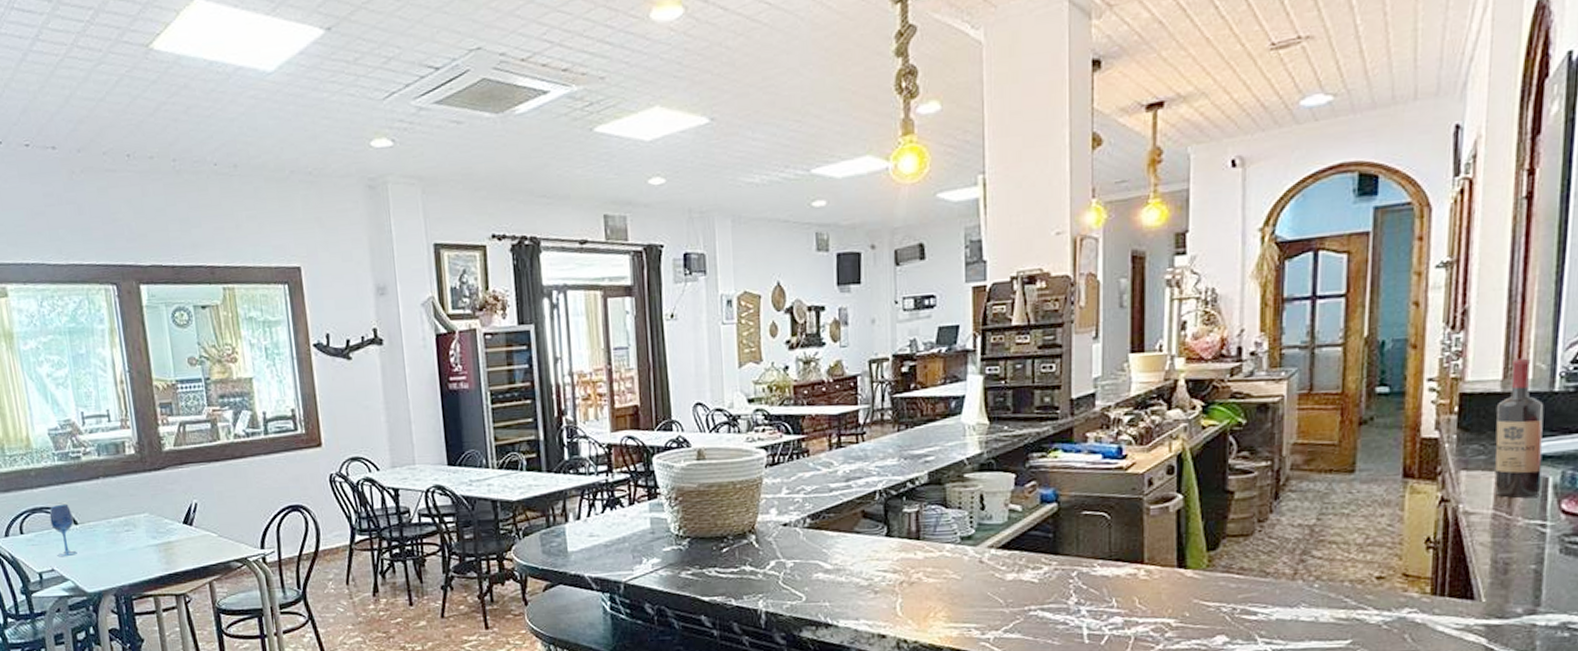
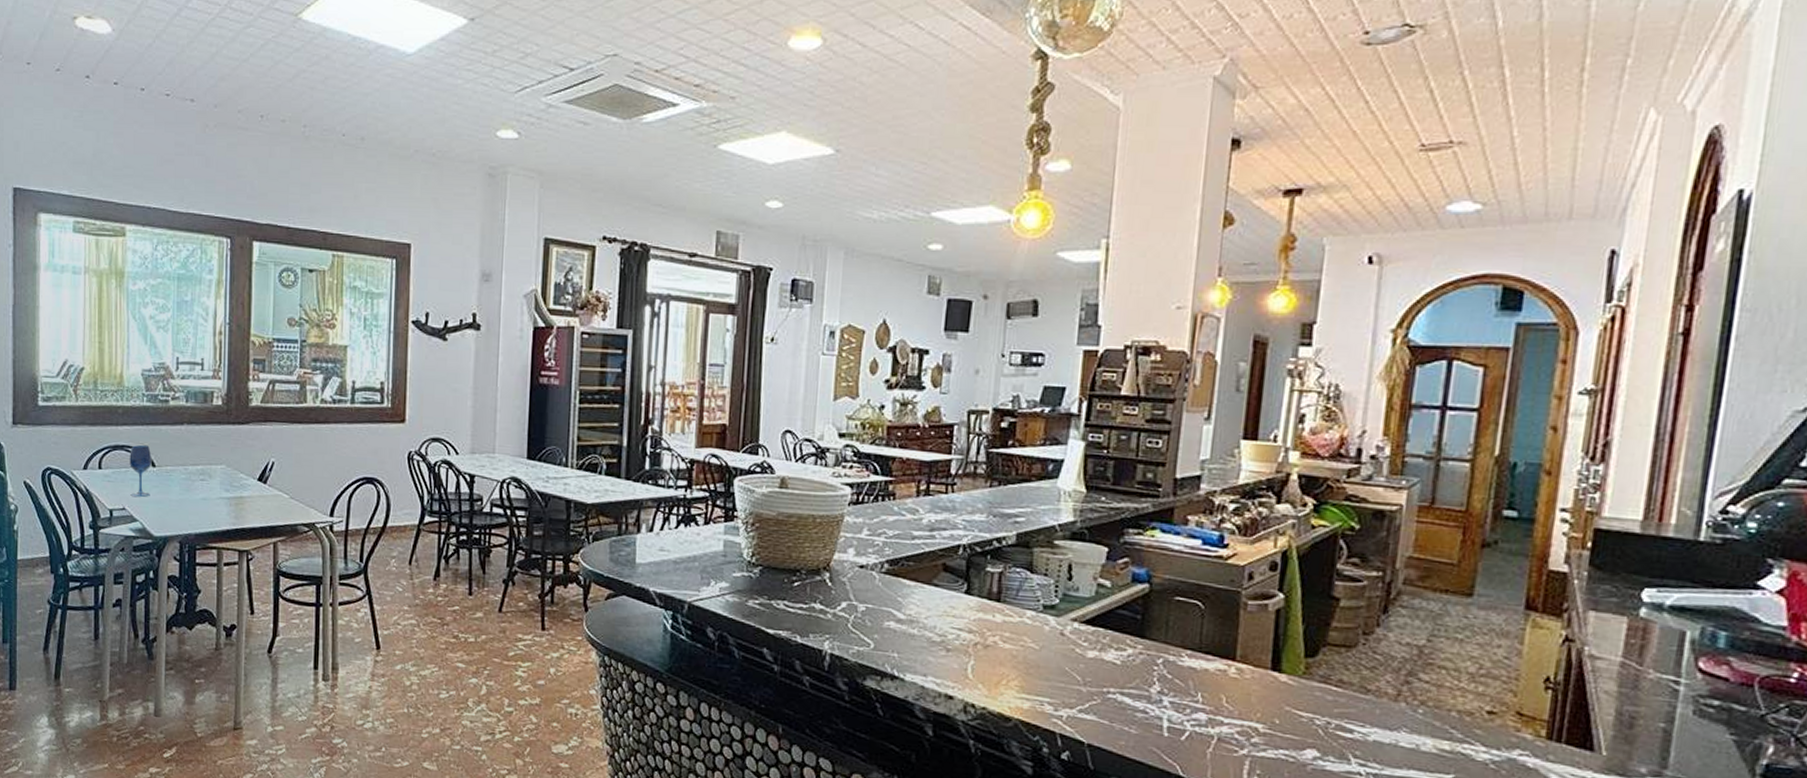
wine bottle: present [1494,358,1544,498] -> none [1624,500,1687,650]

